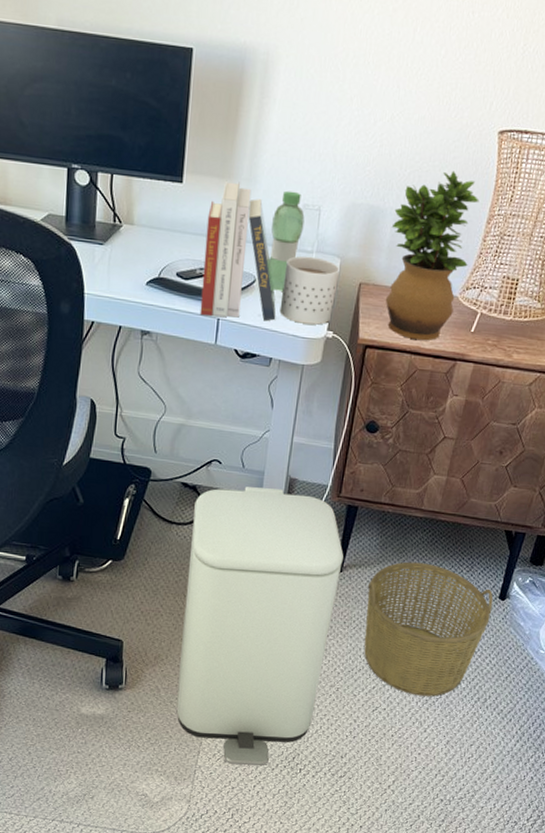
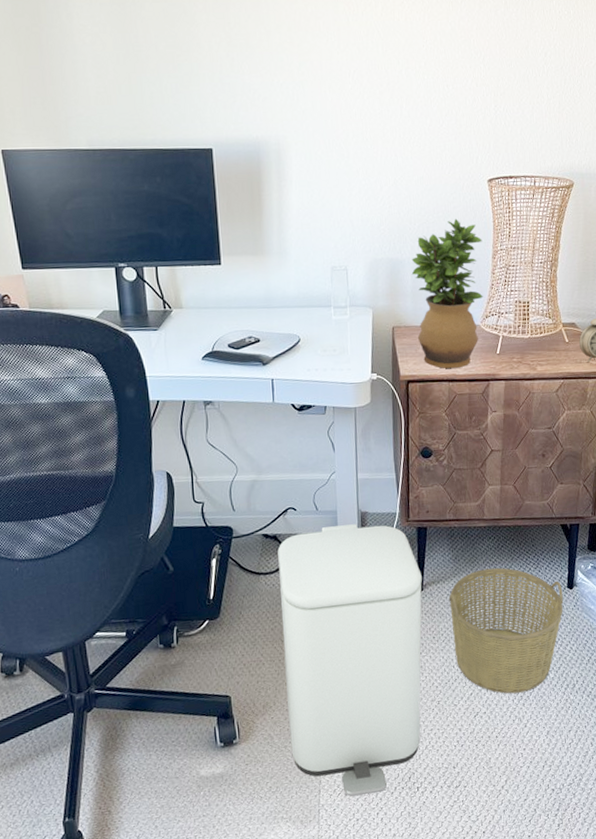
books: present [200,180,276,322] -> none [248,256,324,379]
water bottle: present [269,190,305,291] -> none [305,257,335,346]
mug: present [279,255,341,325] -> none [324,310,374,371]

